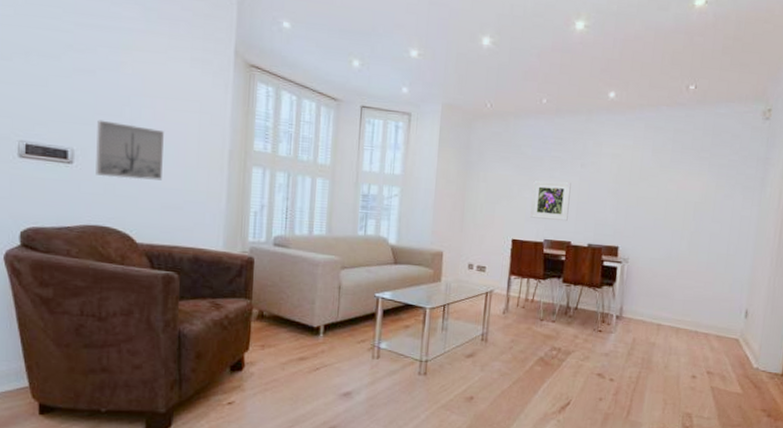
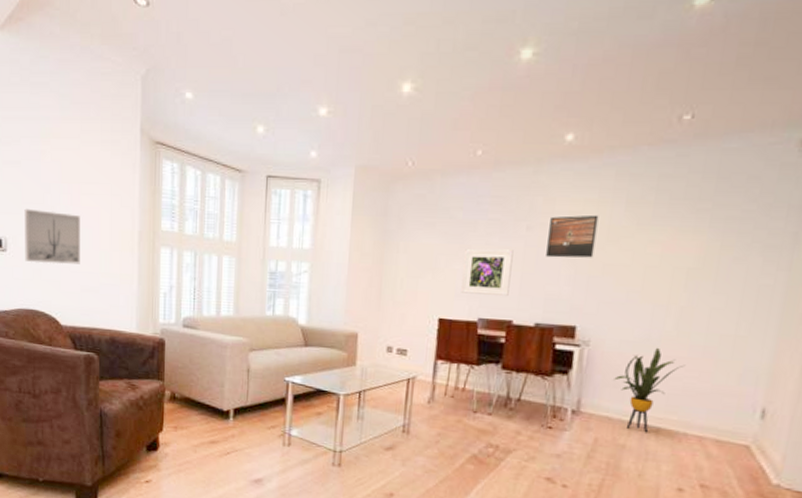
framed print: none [596,157,634,192] -> present [546,214,599,258]
house plant: none [646,263,695,333] -> present [614,347,686,433]

